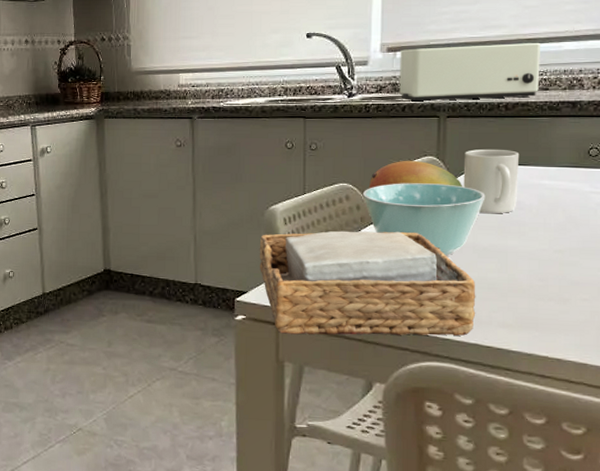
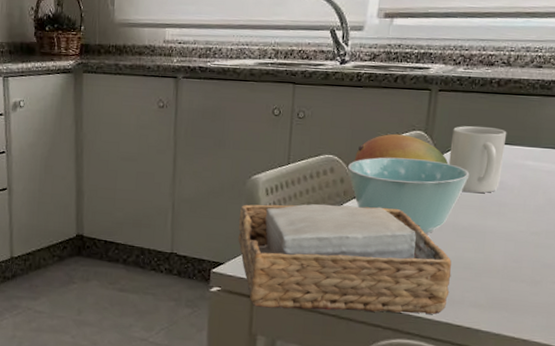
toaster: present [399,42,541,102] -> none [393,15,540,75]

